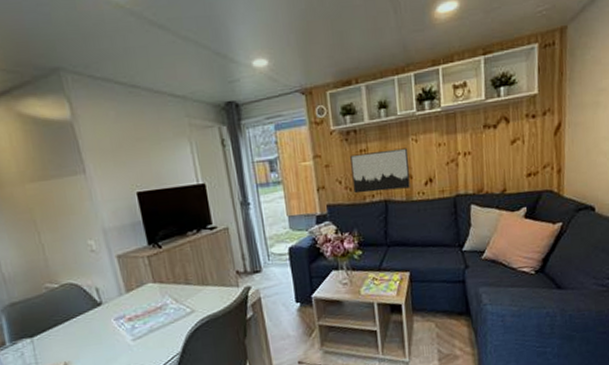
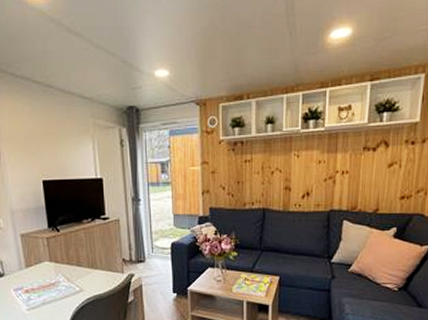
wall art: present [350,148,410,194] -> none [235,162,290,200]

